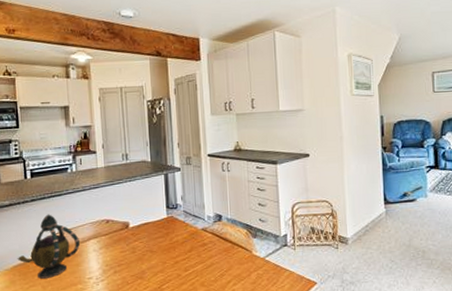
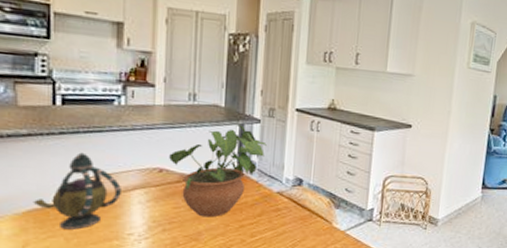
potted plant: none [113,174,188,258] -> present [169,123,267,218]

